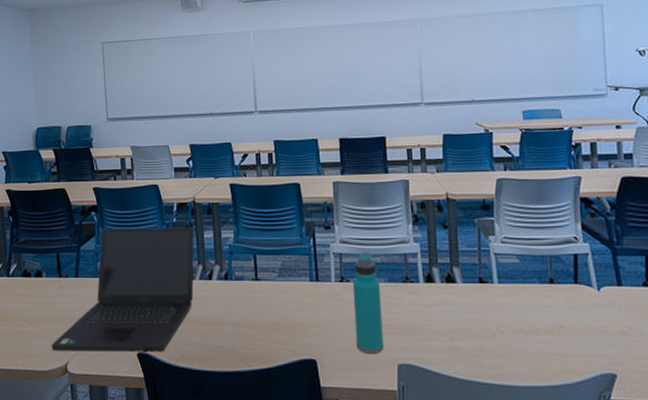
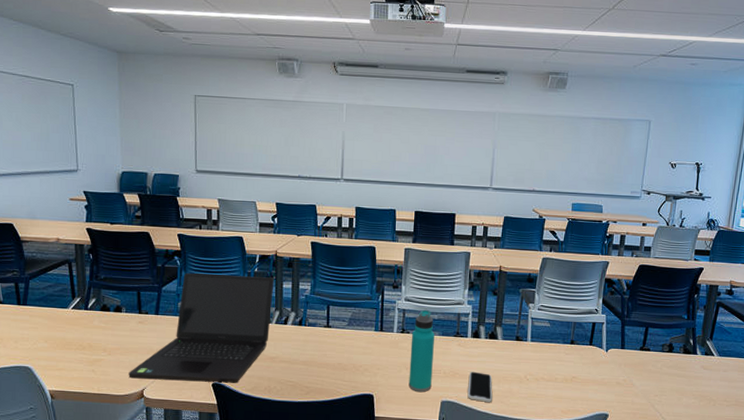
smartphone: none [427,325,461,364] -> present [467,371,493,402]

